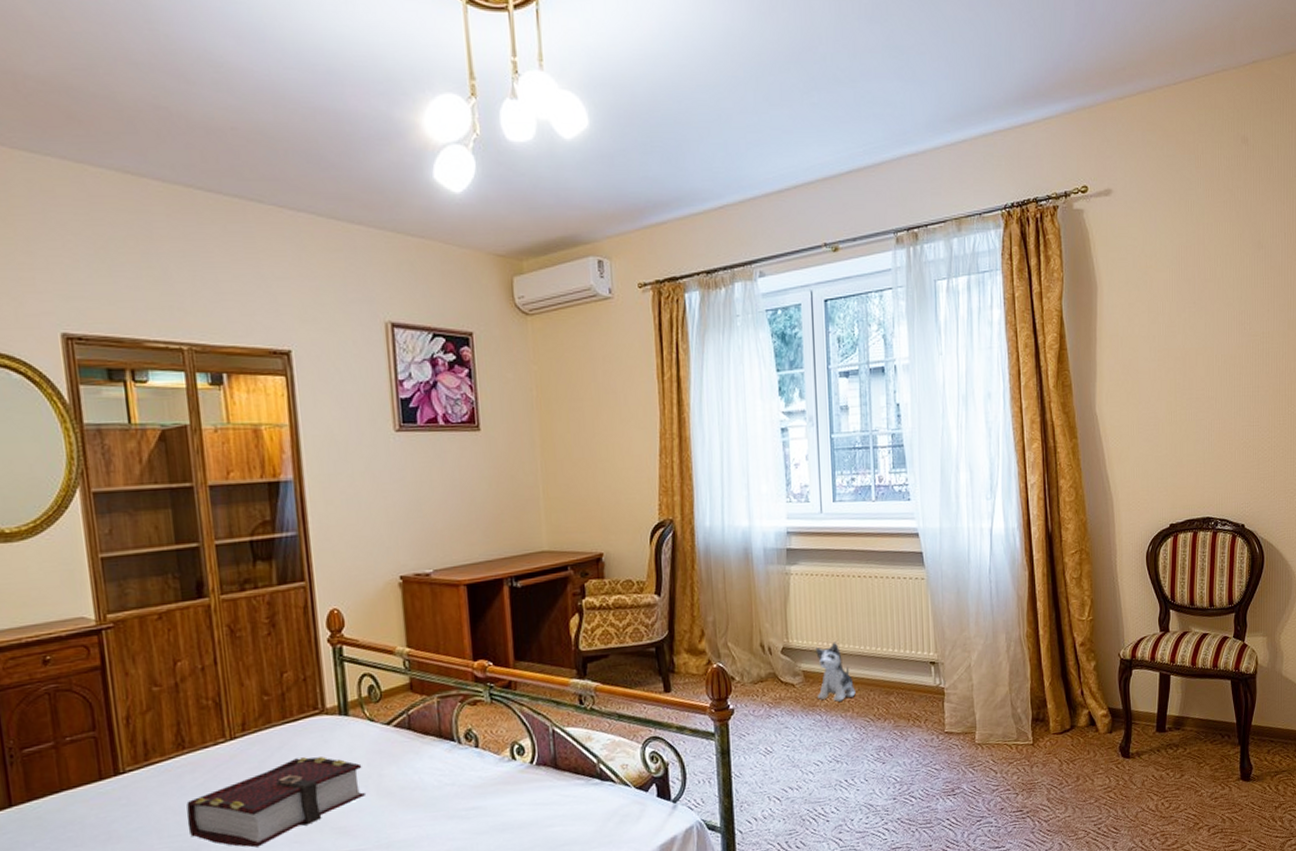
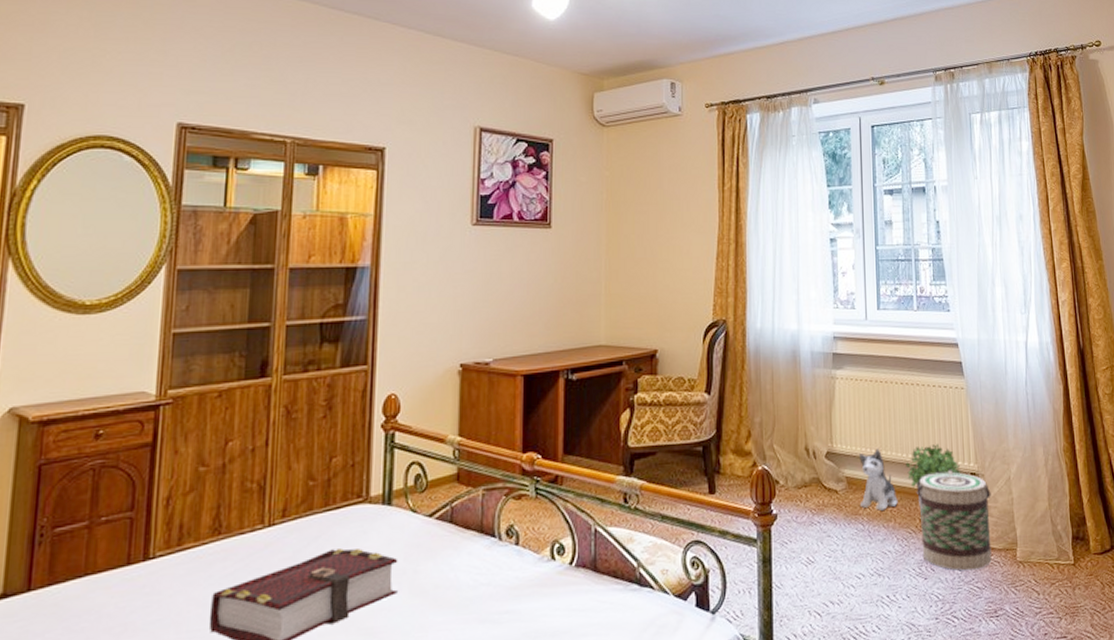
potted plant: none [864,635,921,703] -> present [906,444,961,514]
basket: none [875,660,951,755] -> present [917,470,992,571]

